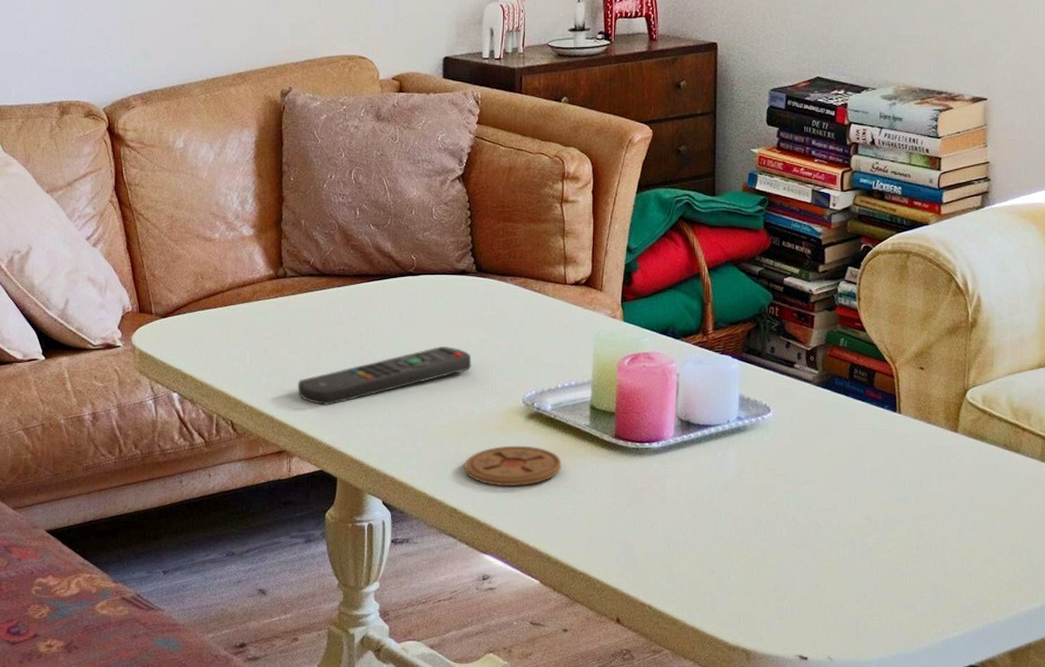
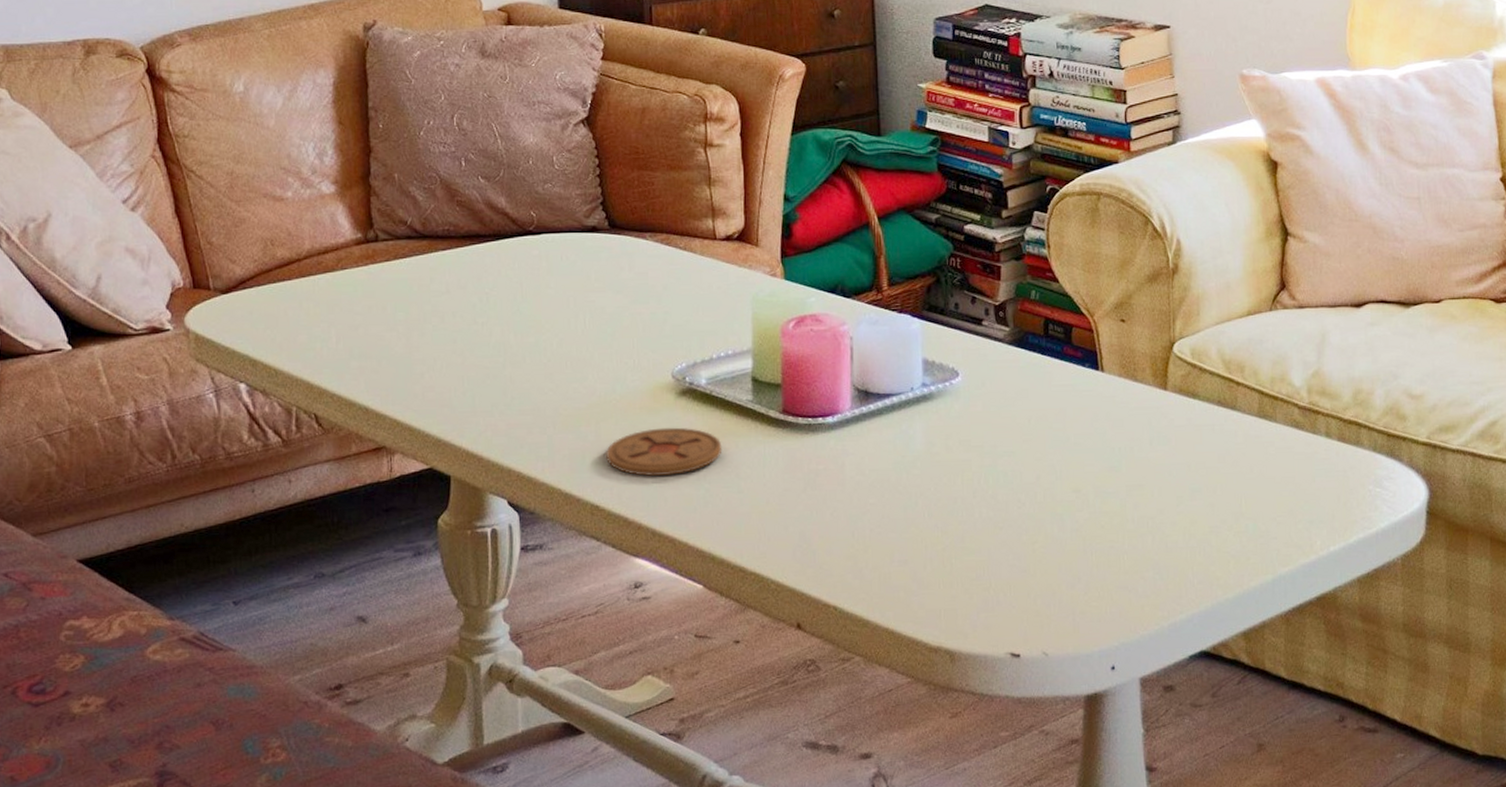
remote control: present [297,347,472,406] -> none [397,316,609,391]

